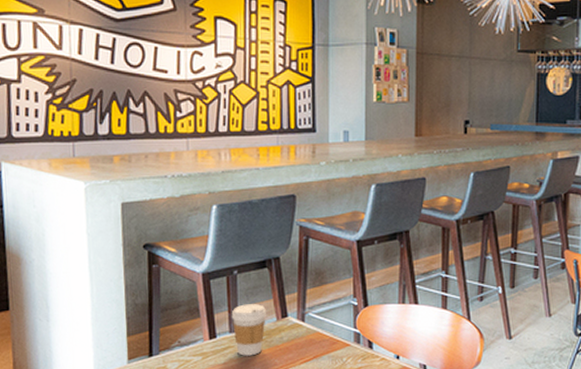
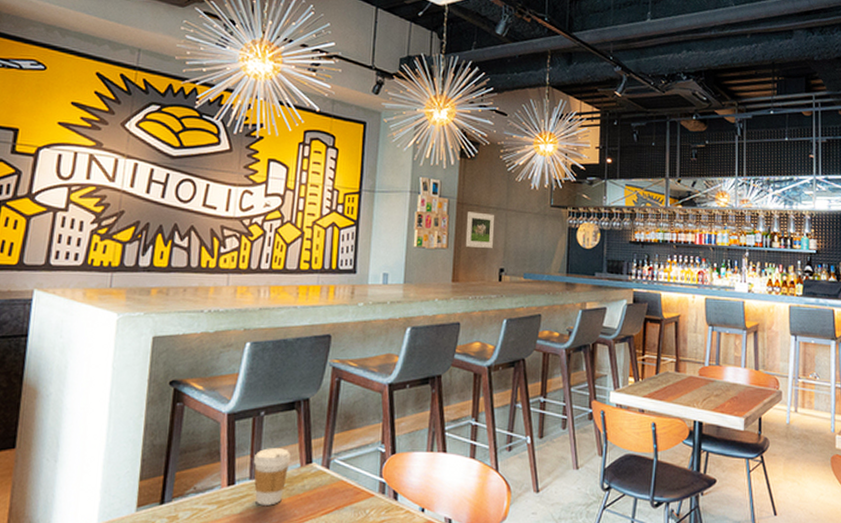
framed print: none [427,62,457,99] -> present [465,211,494,248]

